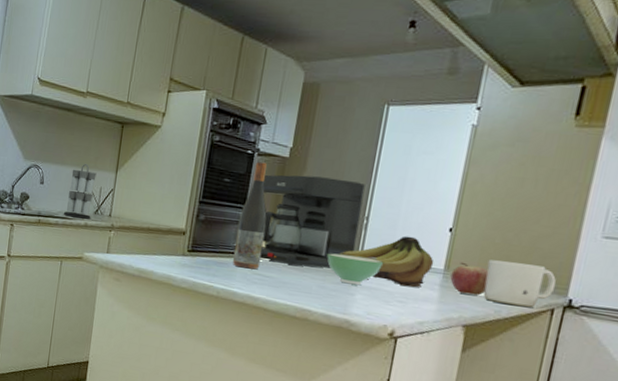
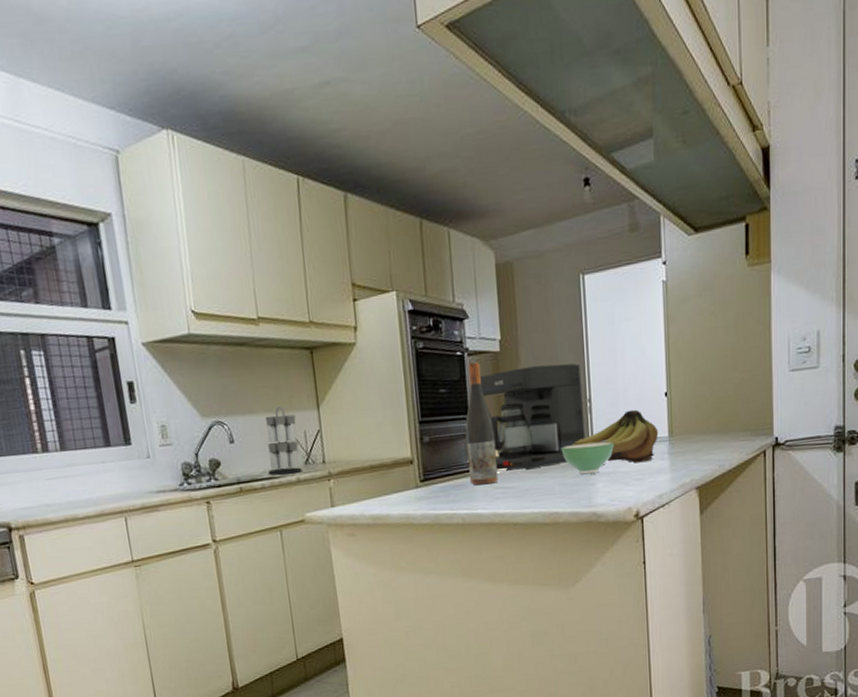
fruit: present [450,261,488,296] -> none [675,424,707,456]
mug: present [483,259,557,308] -> none [704,411,763,458]

